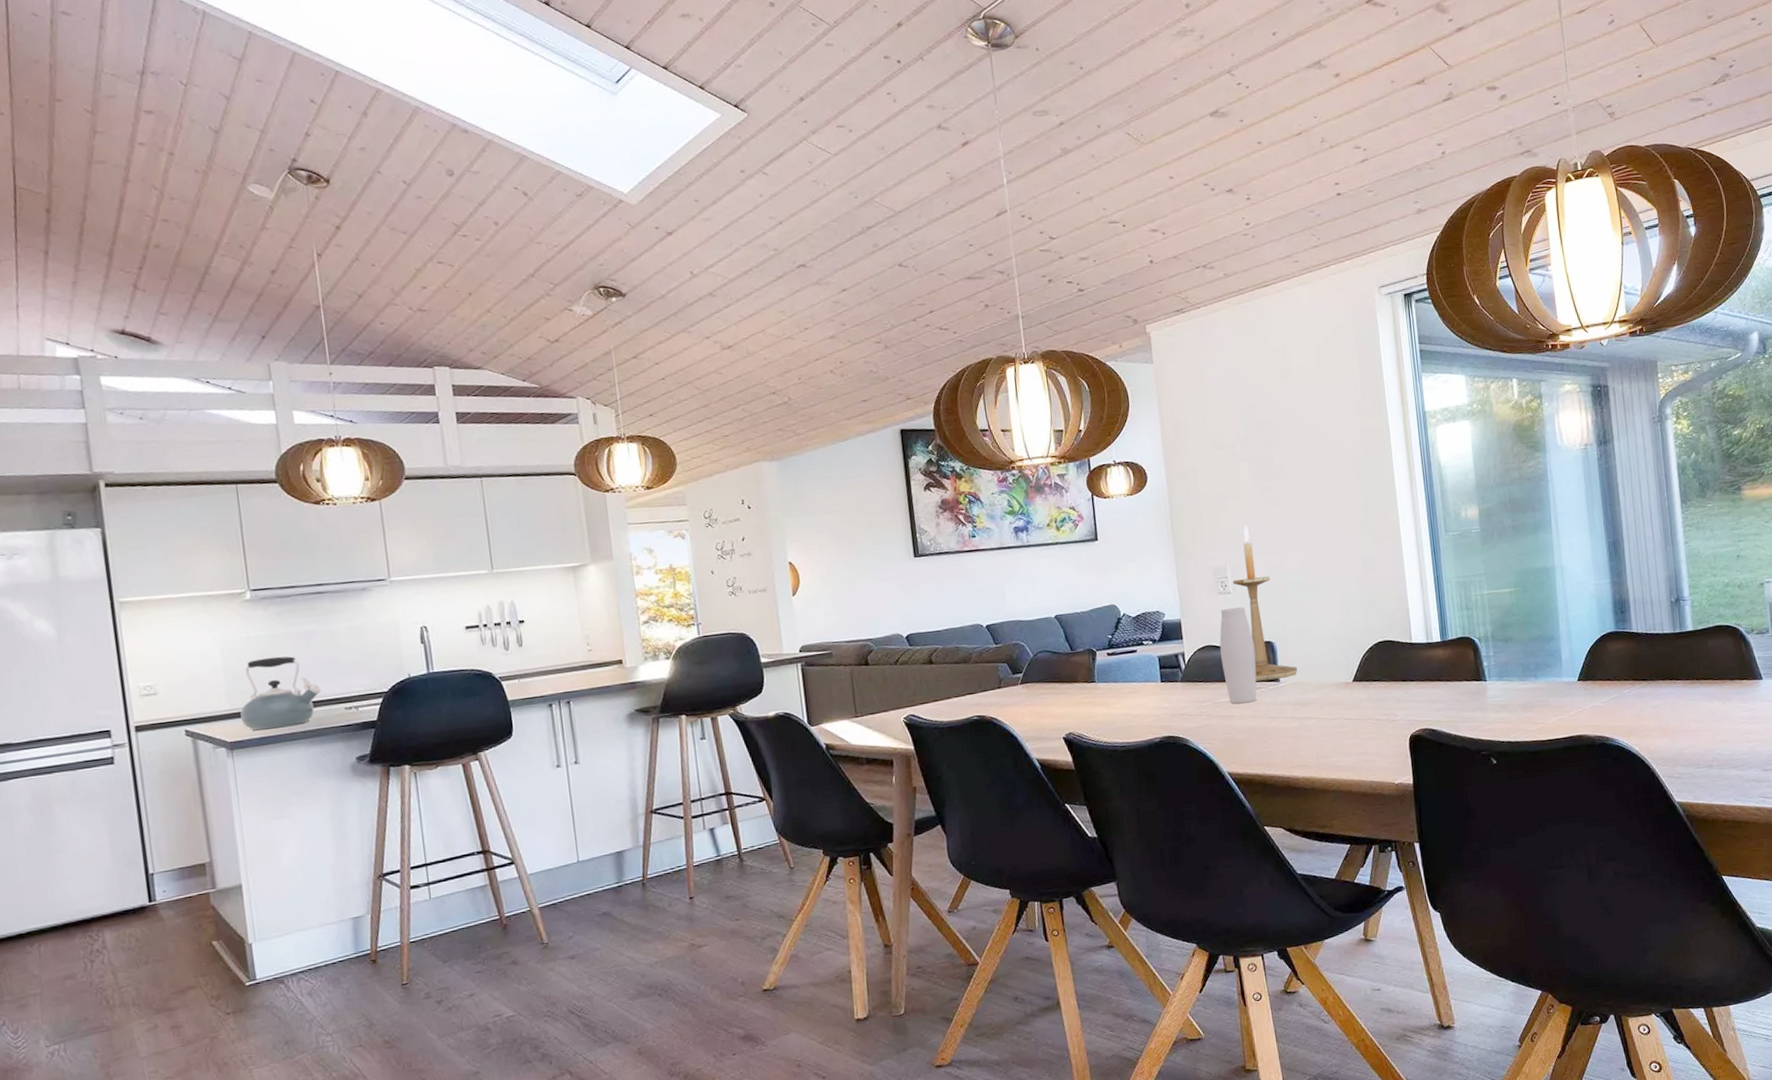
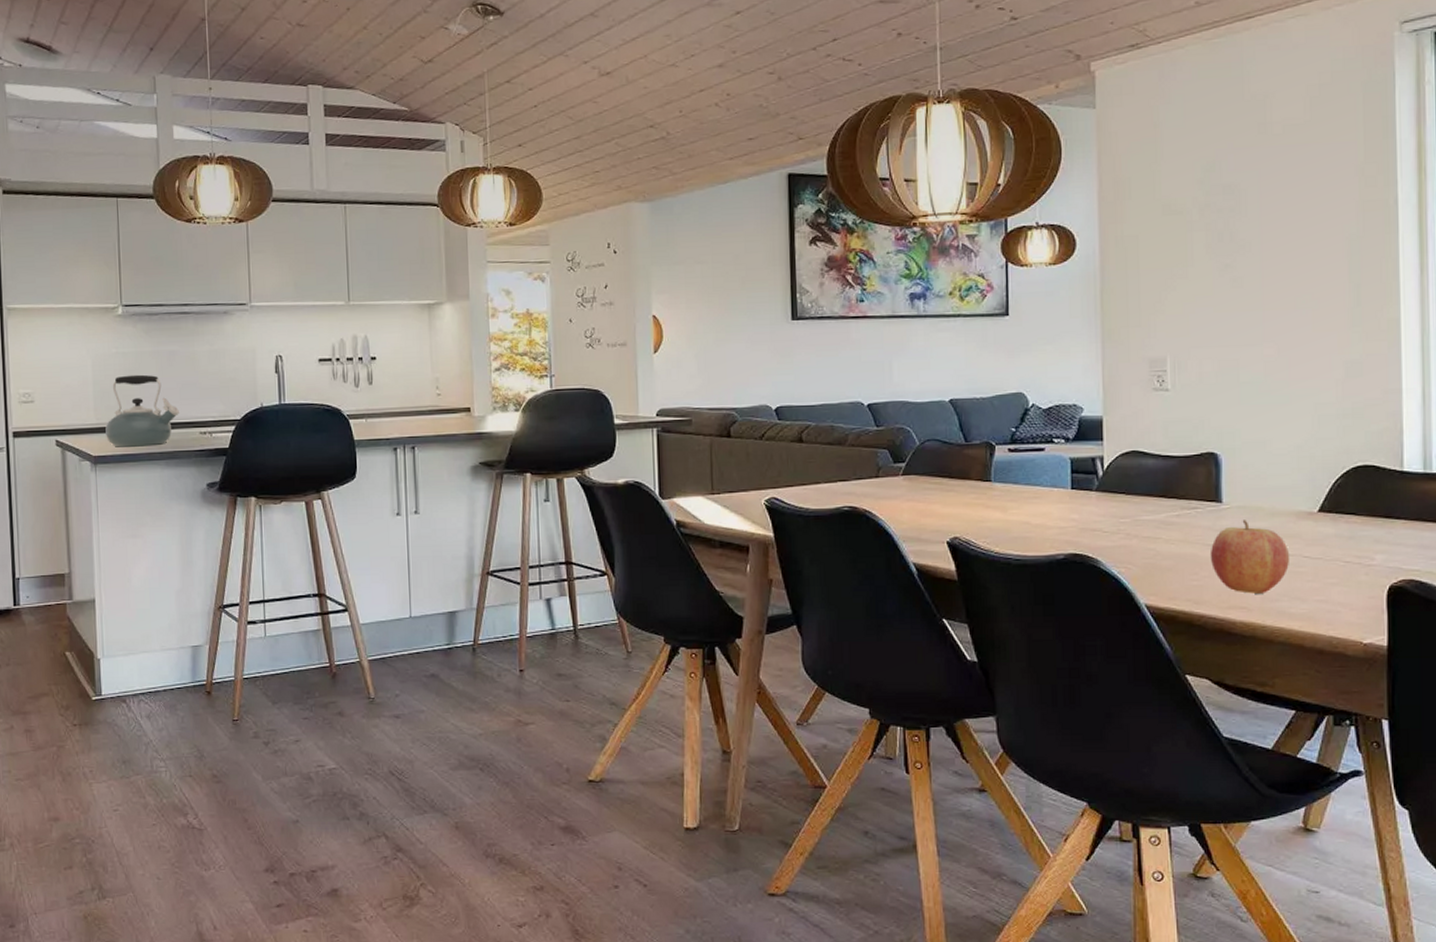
vase: present [1219,607,1257,704] -> none [1148,408,1194,525]
candlestick: present [1233,525,1298,681] -> none [1173,309,1247,501]
fruit: none [1274,694,1336,754] -> present [1209,520,1290,594]

